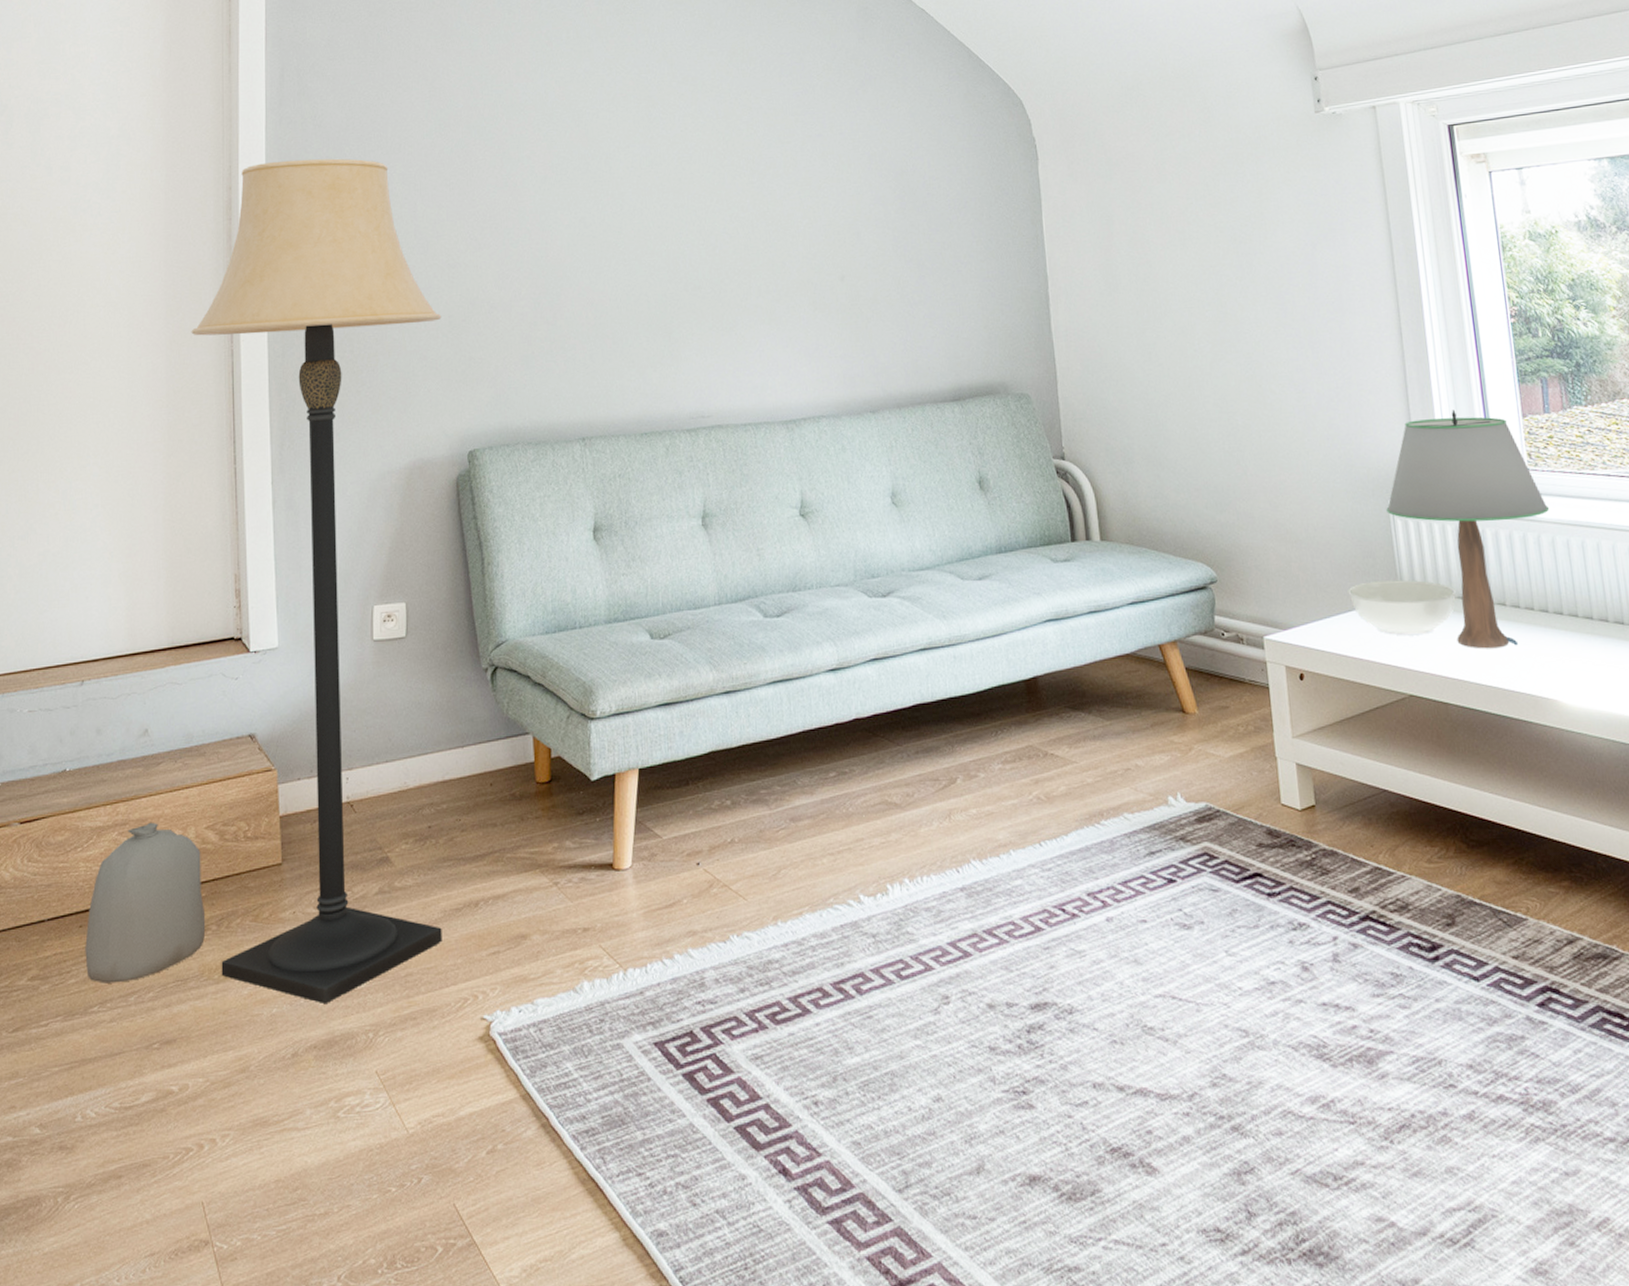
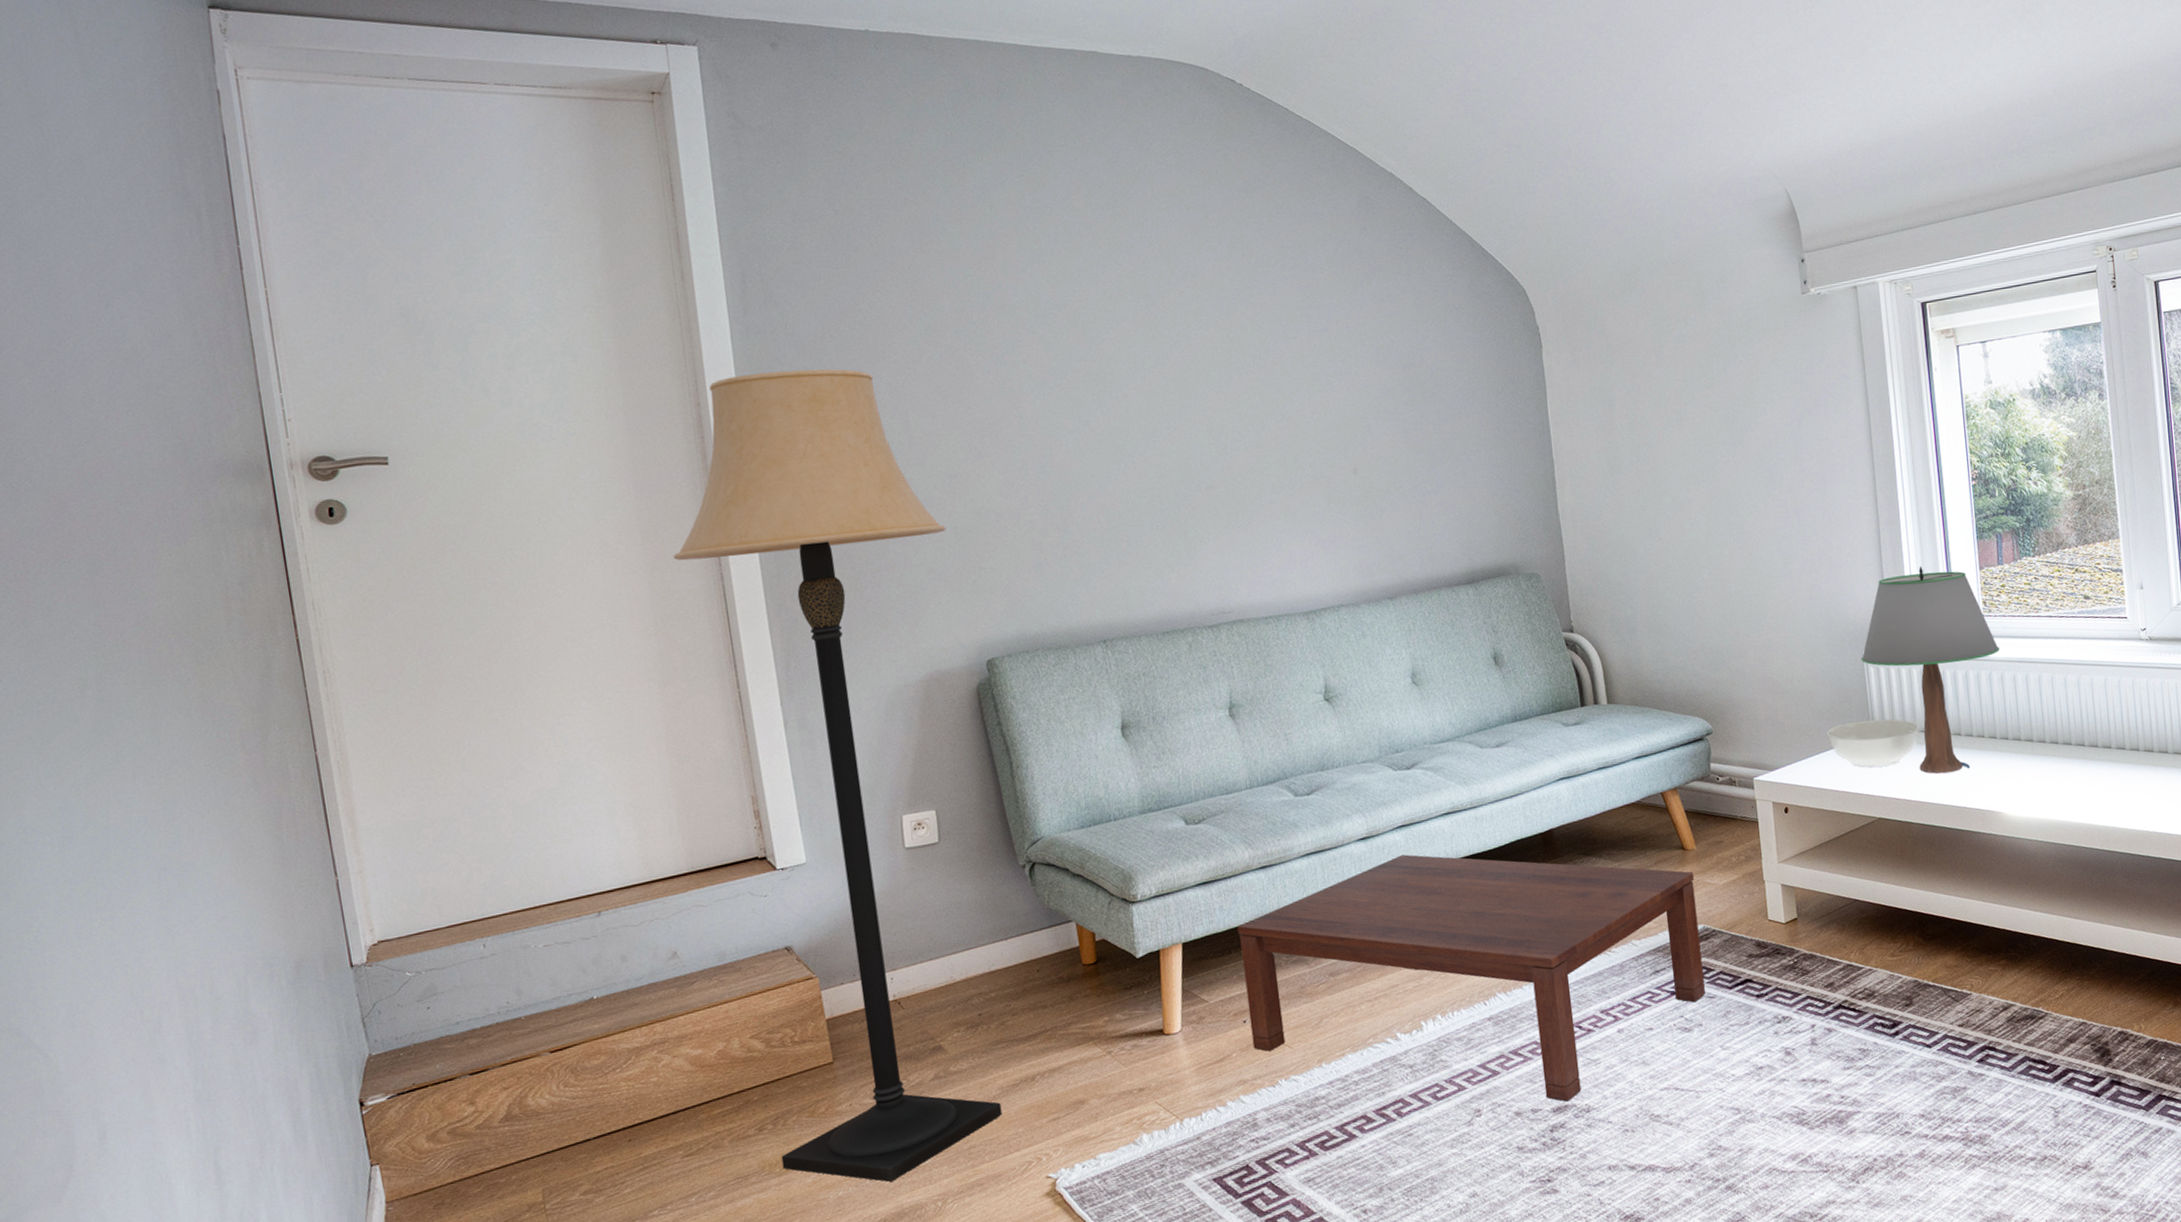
bag: present [85,822,206,984] -> none [636,1037,762,1189]
coffee table: none [697,691,1208,998] -> present [1237,854,1705,1102]

